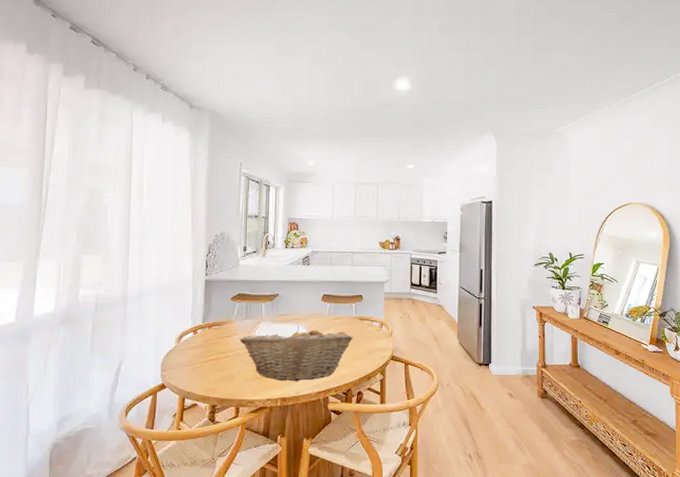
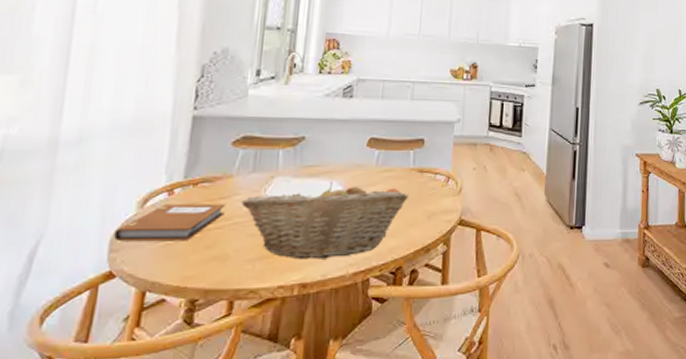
notebook: none [163,340,230,366] -> present [114,204,226,242]

